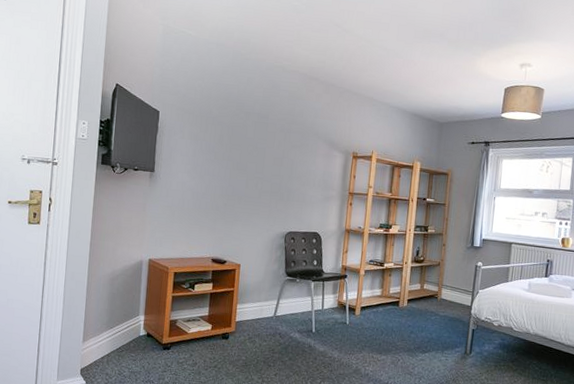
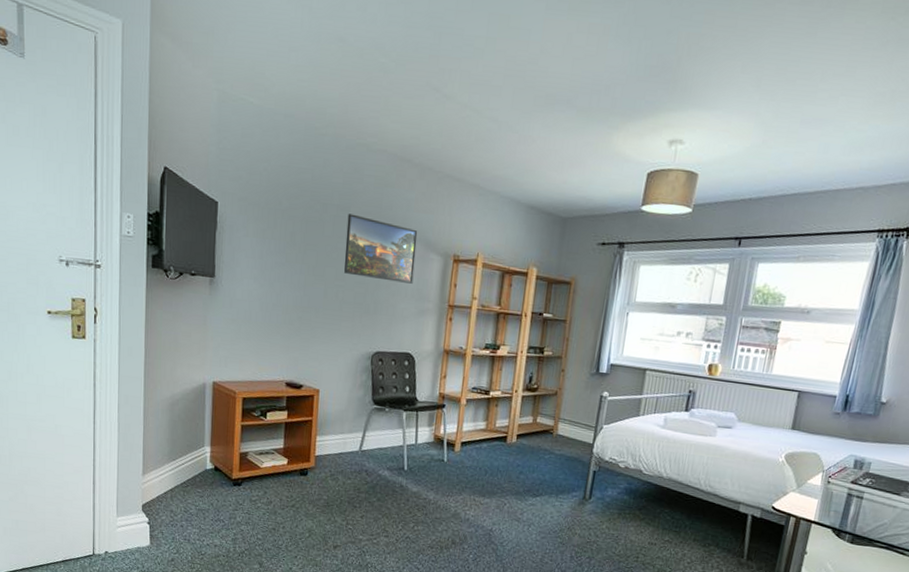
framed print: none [263,120,324,176] -> present [344,213,418,284]

